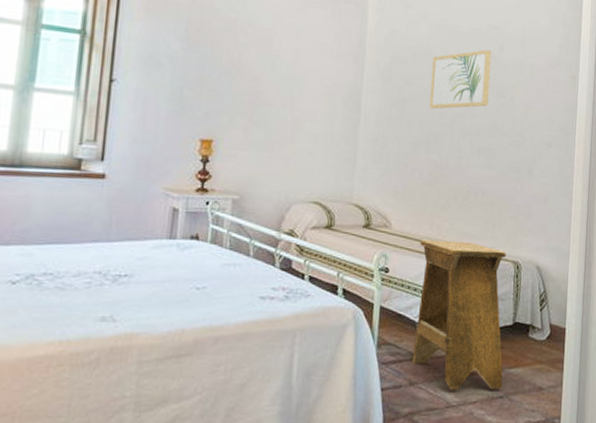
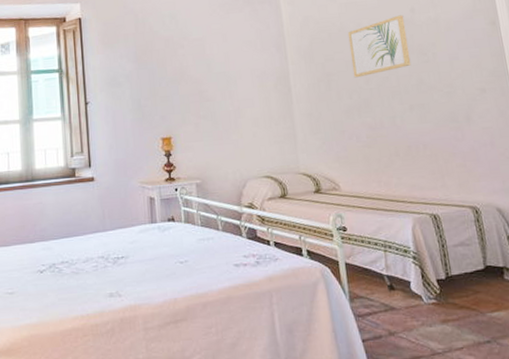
stool: present [412,239,506,390] -> none [371,193,488,337]

